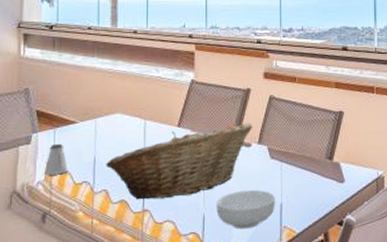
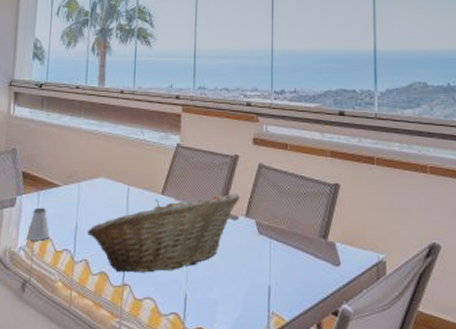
cereal bowl: present [216,189,276,230] -> none [199,268,264,313]

